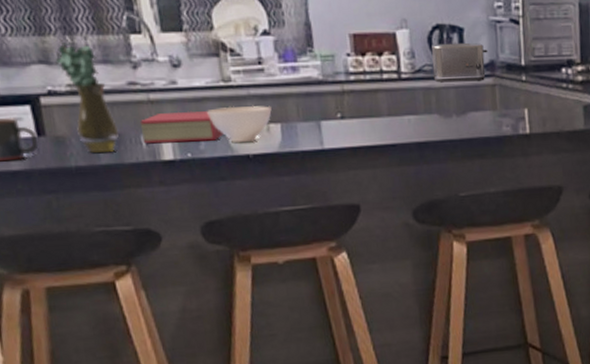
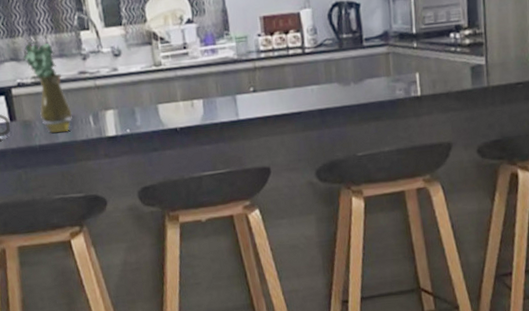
book: present [139,111,225,144] -> none [88,92,157,123]
bowl: present [207,106,272,142] -> none [142,85,195,118]
toaster: present [431,42,488,83] -> none [331,16,382,55]

